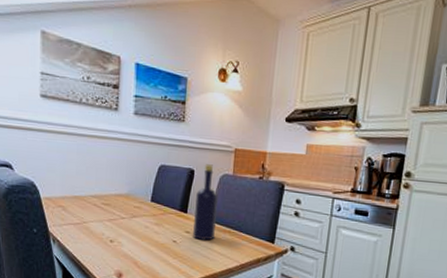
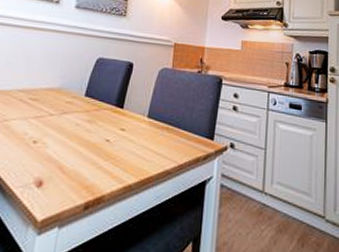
bottle: present [193,164,219,241] -> none [128,57,158,139]

